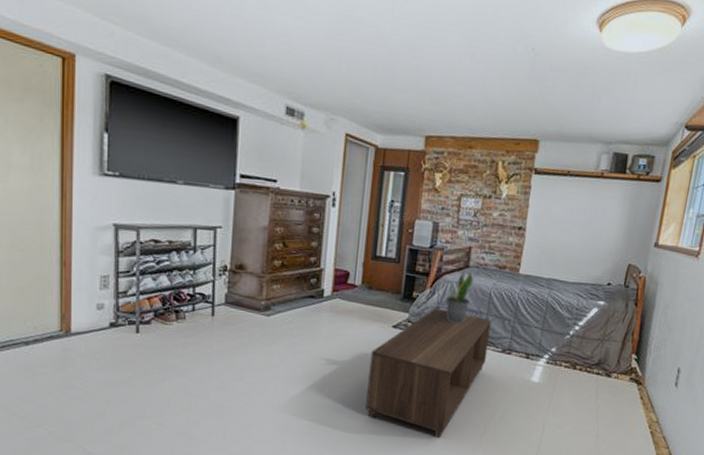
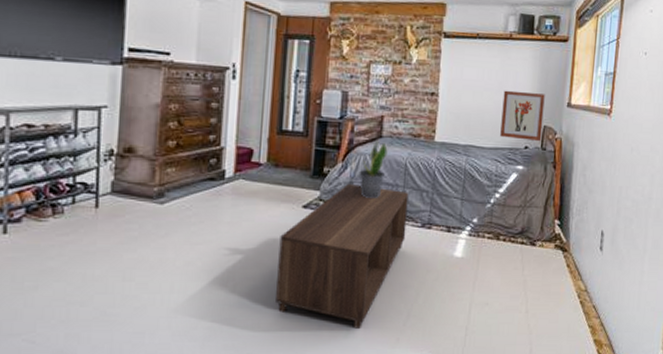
wall art: none [584,227,633,278] -> present [500,90,545,141]

